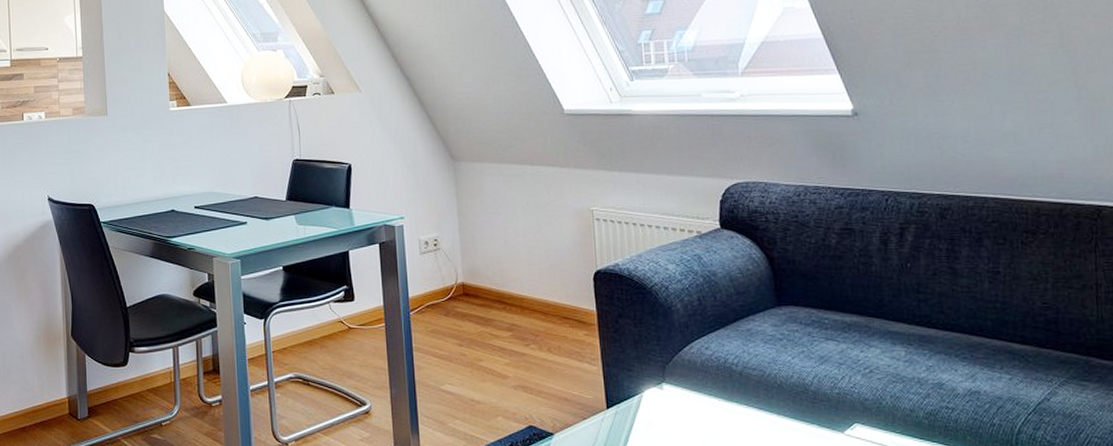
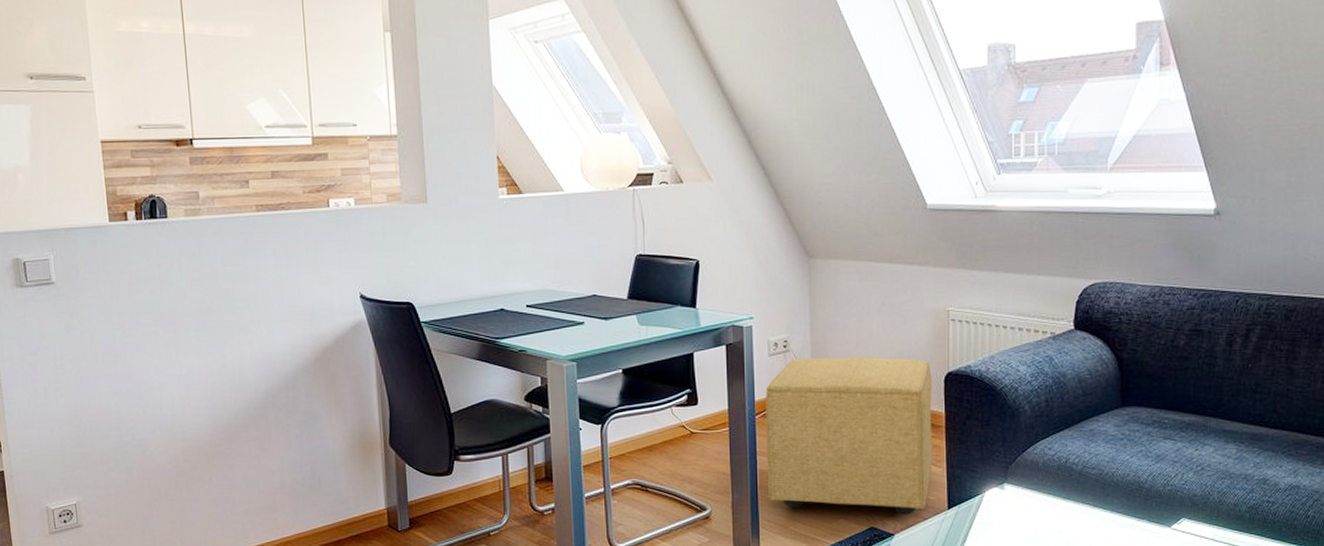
ottoman: none [419,255,588,414] -> present [765,357,933,515]

